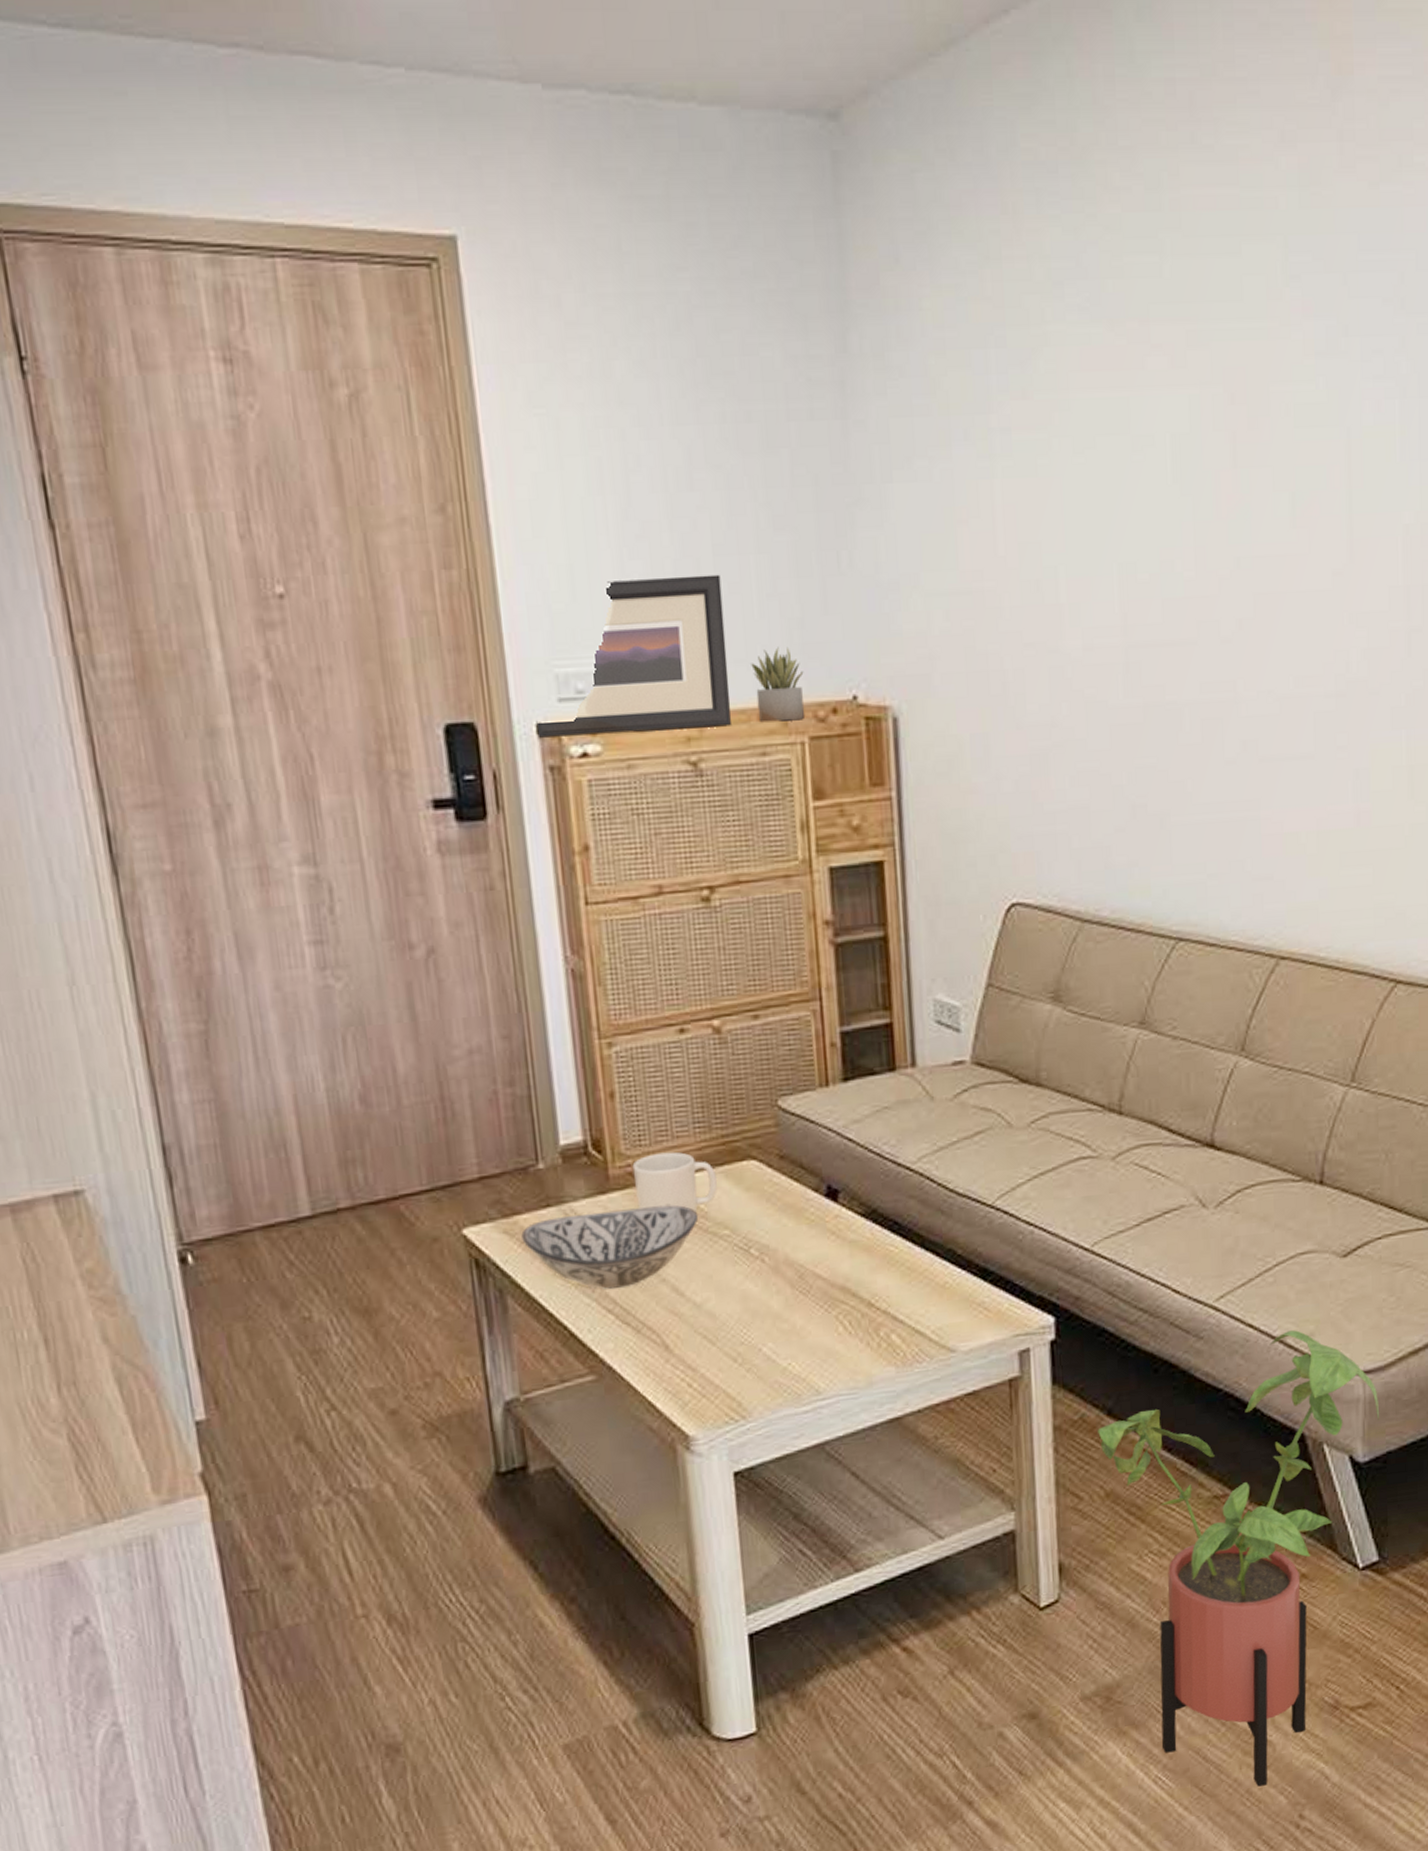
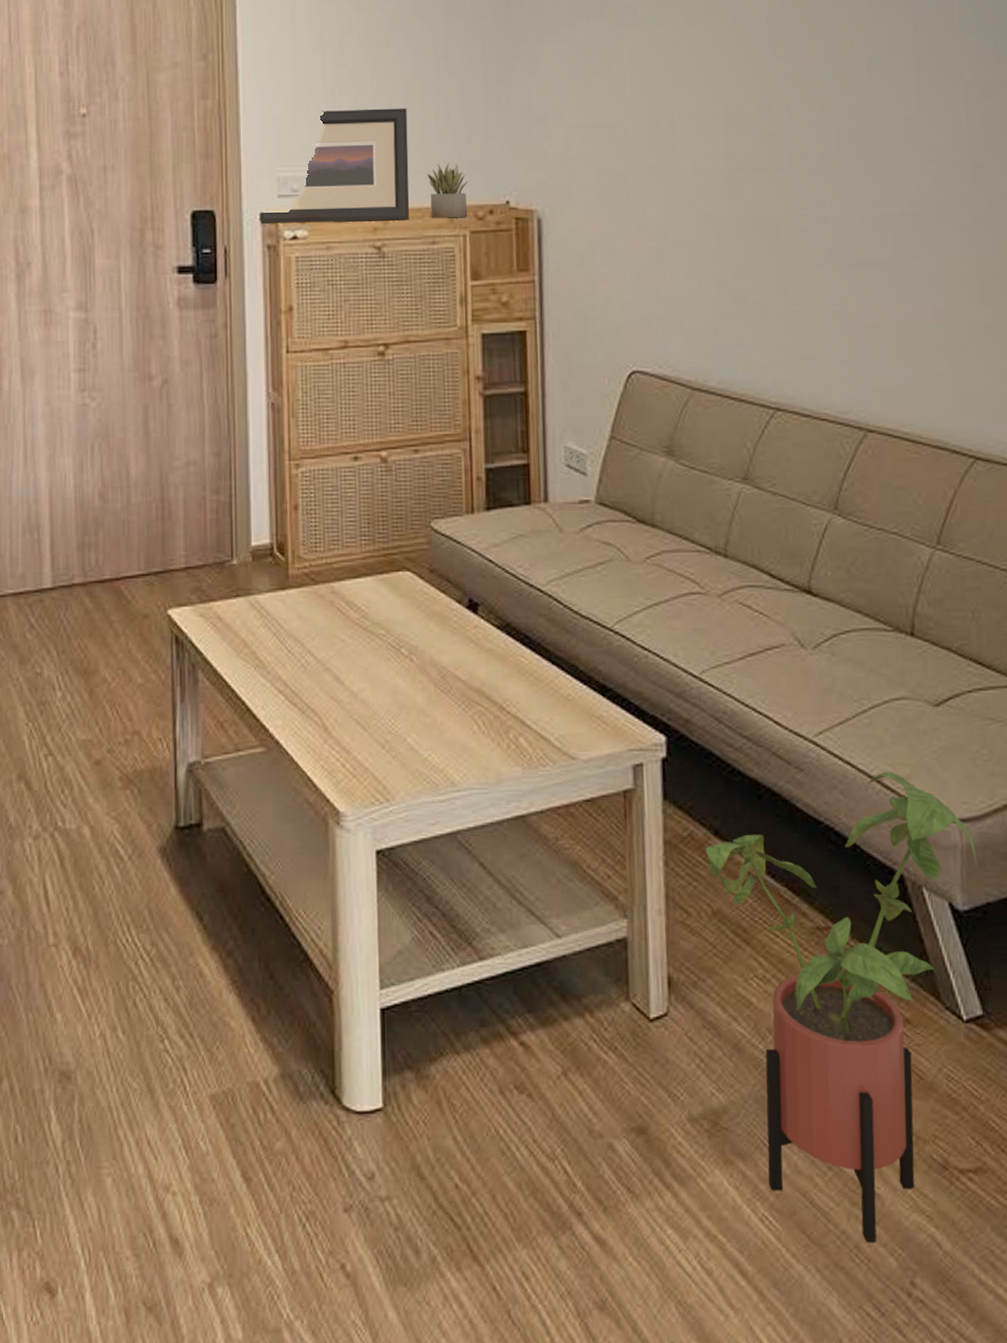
decorative bowl: present [521,1205,699,1289] -> none [214,604,360,672]
mug: present [632,1151,718,1213] -> none [308,559,378,613]

